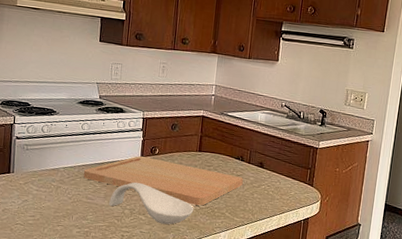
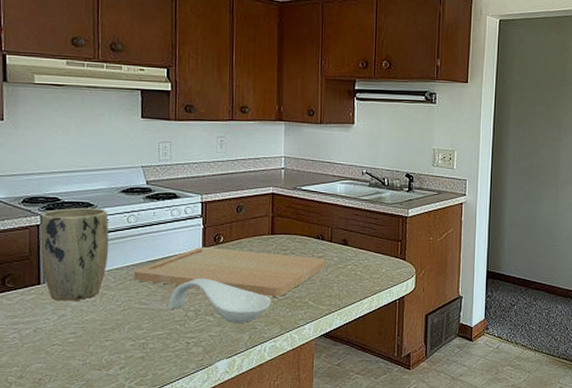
plant pot: none [12,112,67,190] -> present [40,207,109,301]

